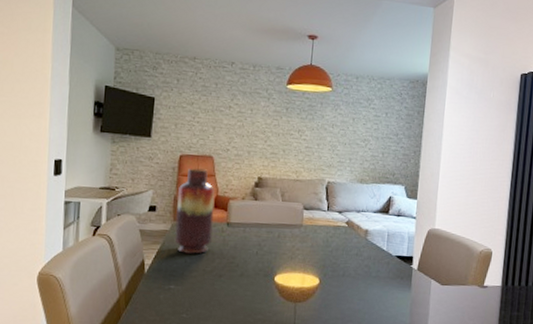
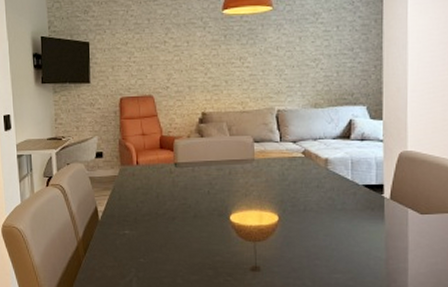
vase: present [175,168,215,255] -> none [122,110,161,199]

